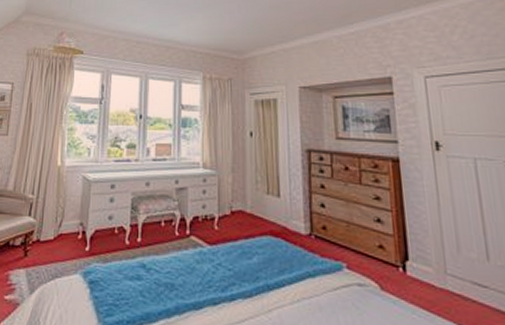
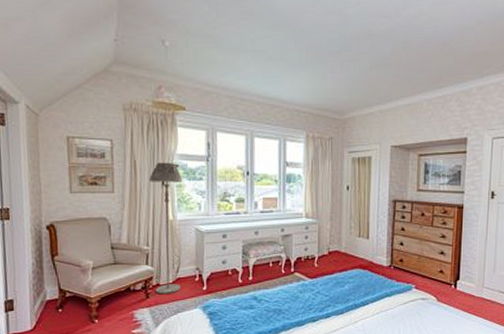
floor lamp: none [34,104,75,253] -> present [149,162,183,294]

